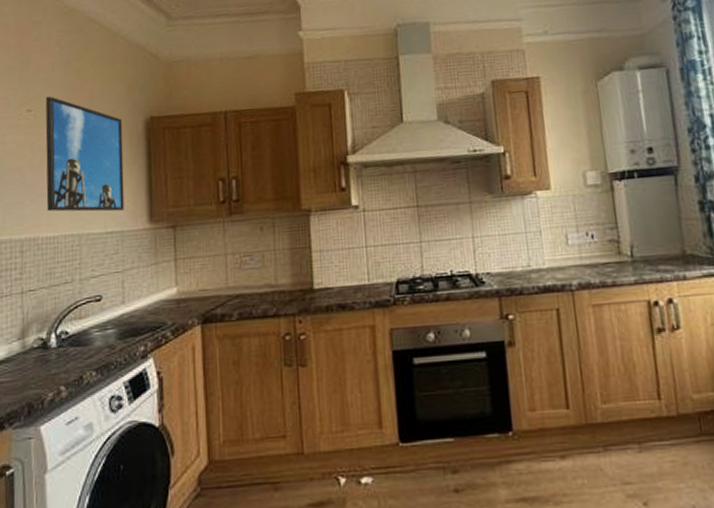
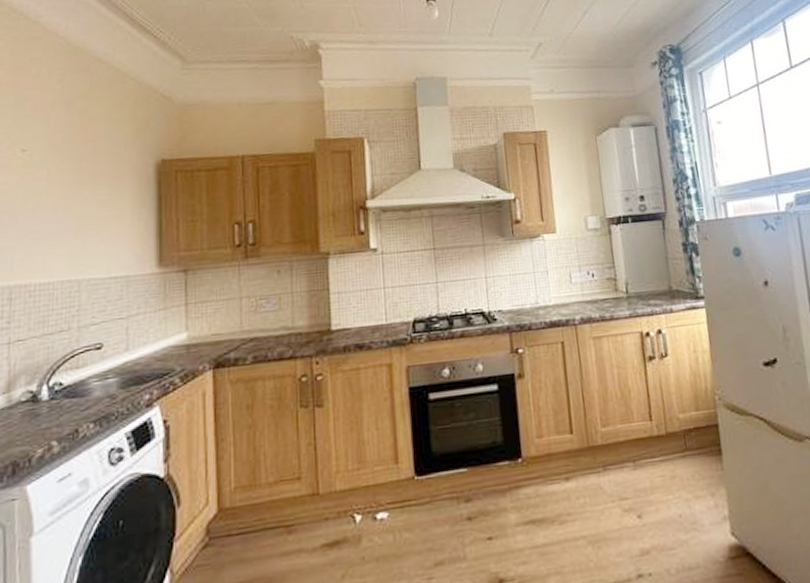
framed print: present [45,96,124,212] -> none [41,136,131,257]

